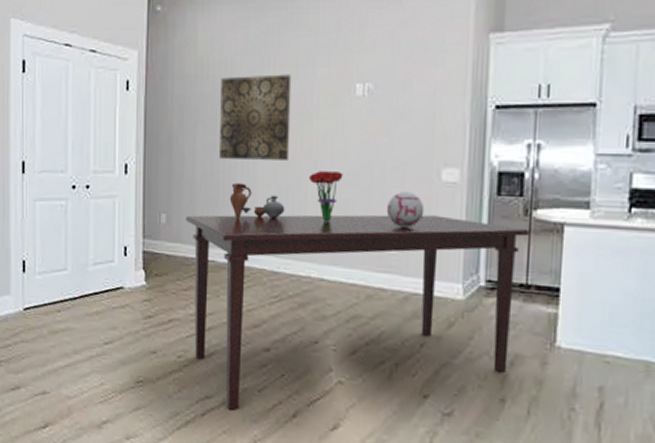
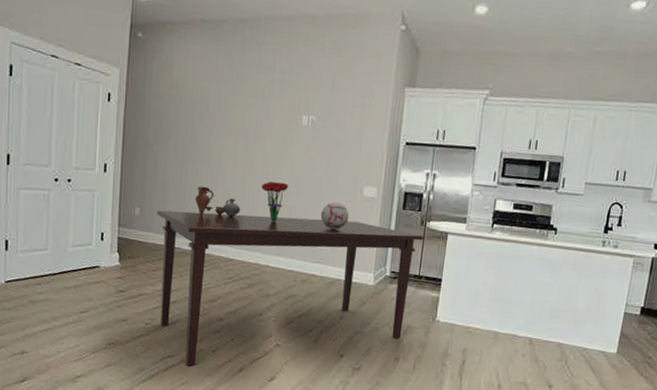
wall art: present [220,74,292,160] -> none [188,99,252,171]

